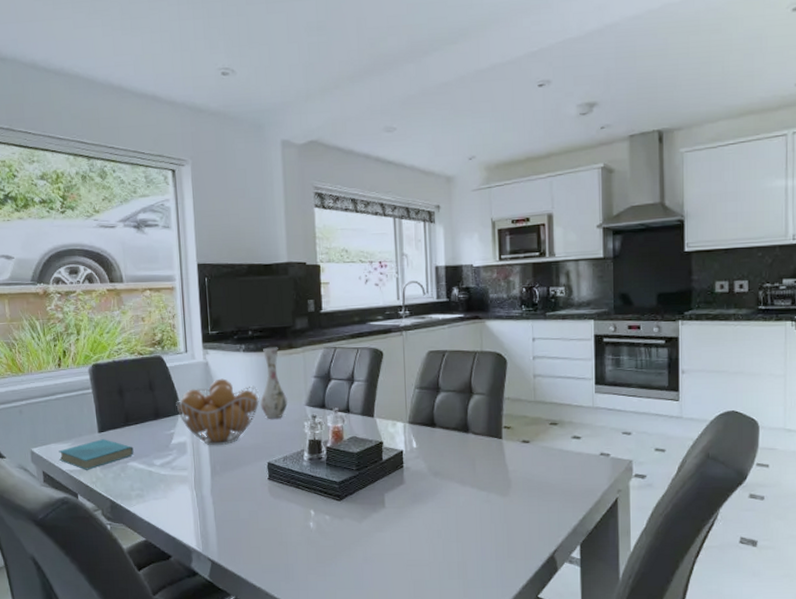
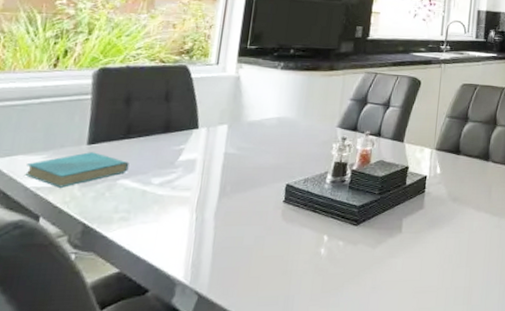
fruit basket: present [176,378,260,446] -> none [193,94,291,165]
vase: present [260,347,288,419] -> none [289,67,319,139]

